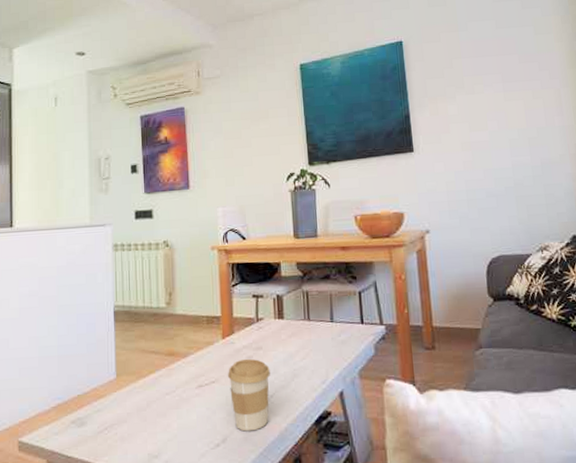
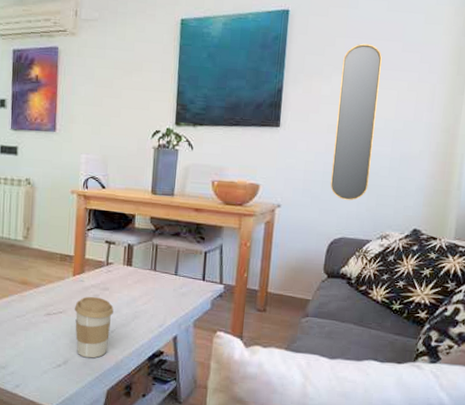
home mirror: none [463,60,516,216] -> present [330,43,382,200]

